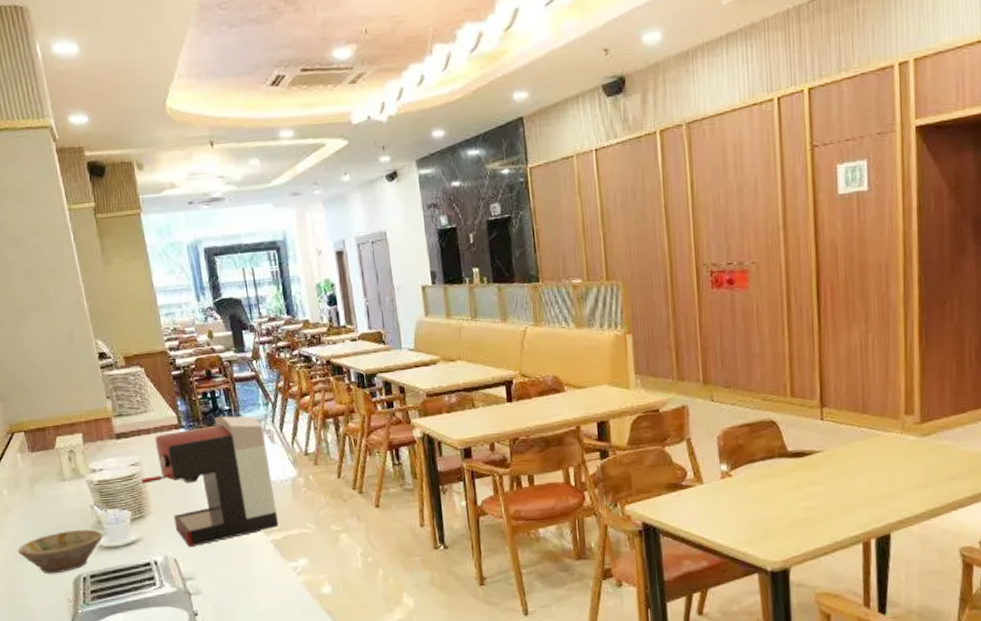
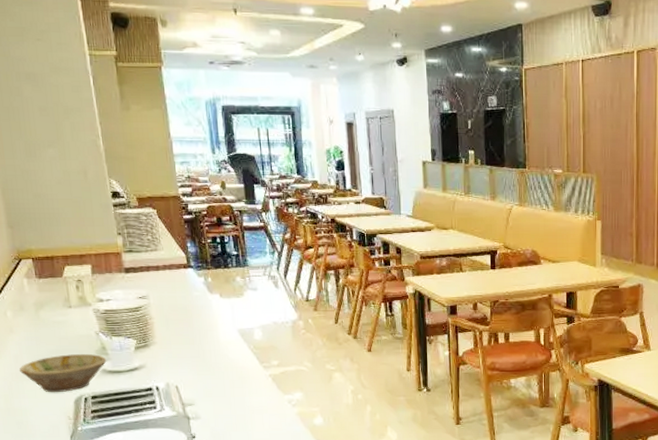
coffee maker: present [141,416,278,547] -> none [148,260,277,376]

